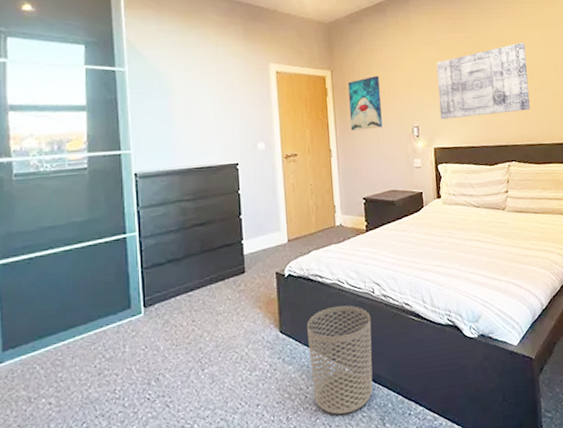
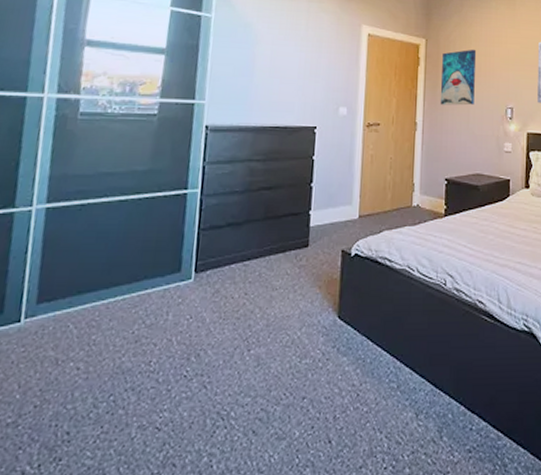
waste bin: present [307,305,373,415] -> none [366,296,440,421]

